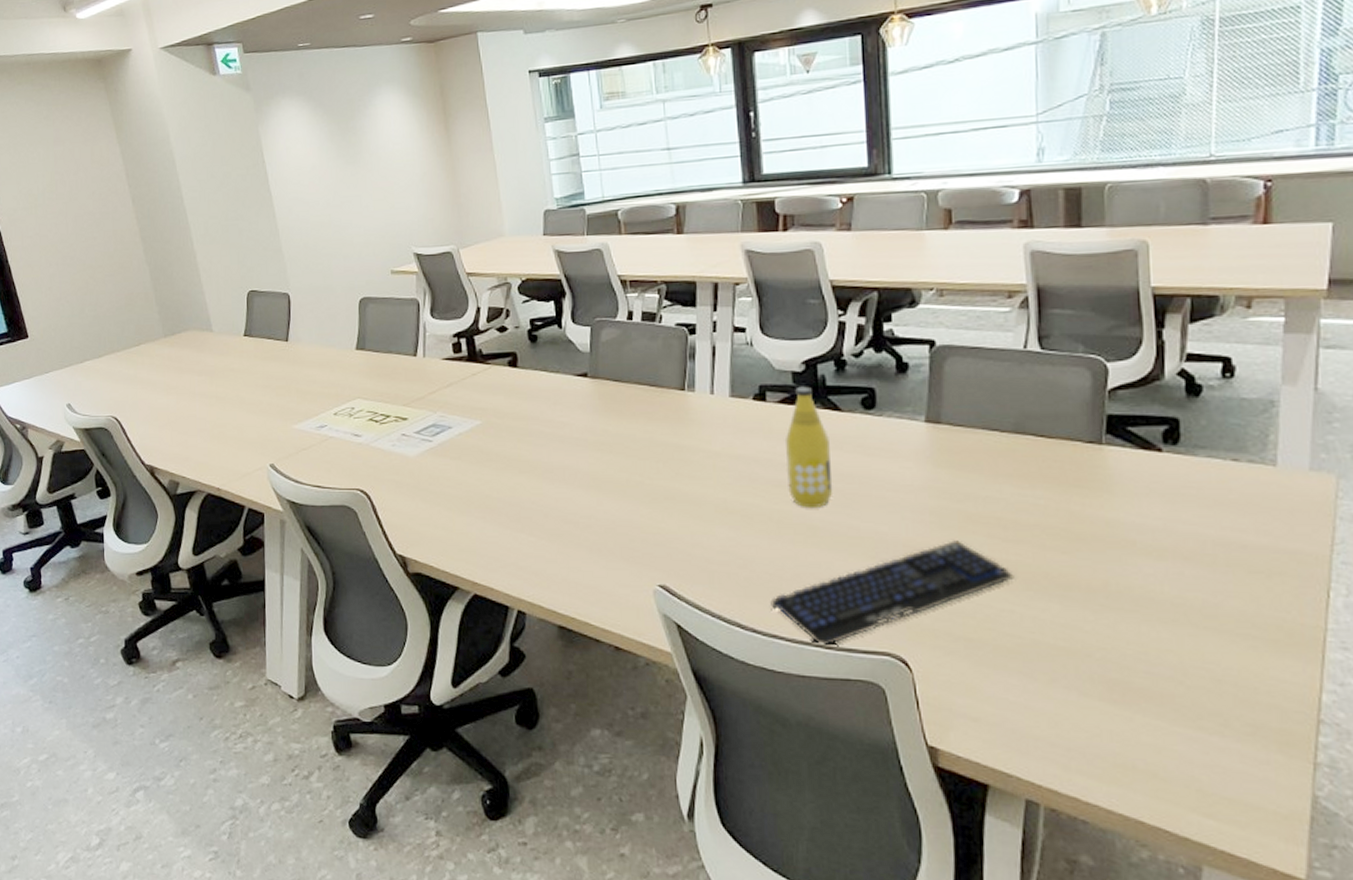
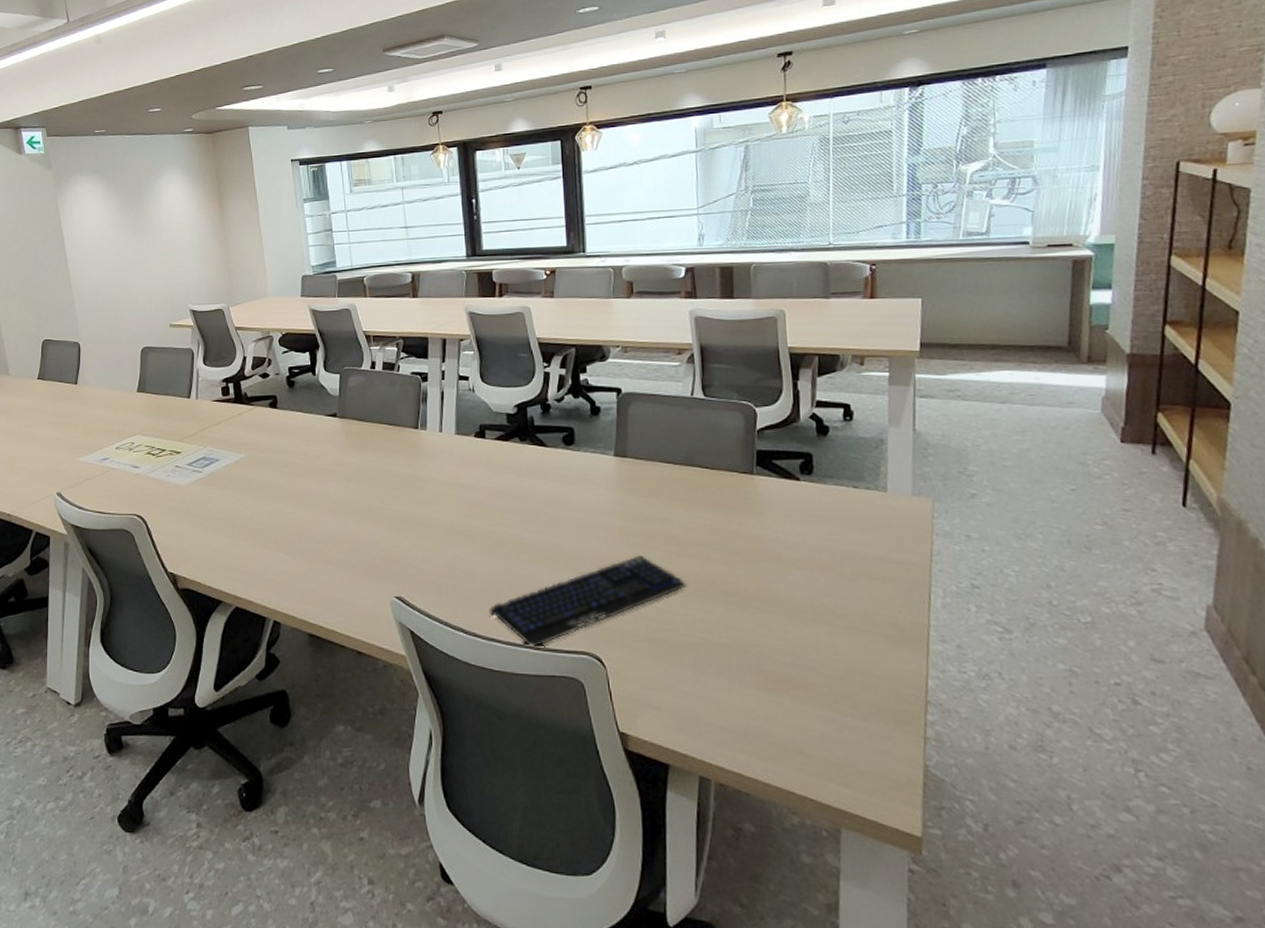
bottle: present [784,386,833,509] -> none [500,426,541,529]

